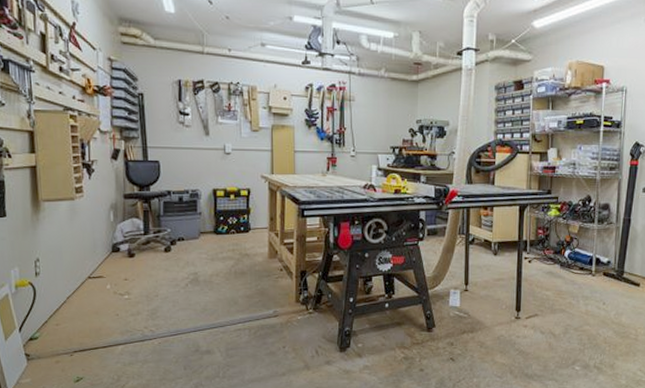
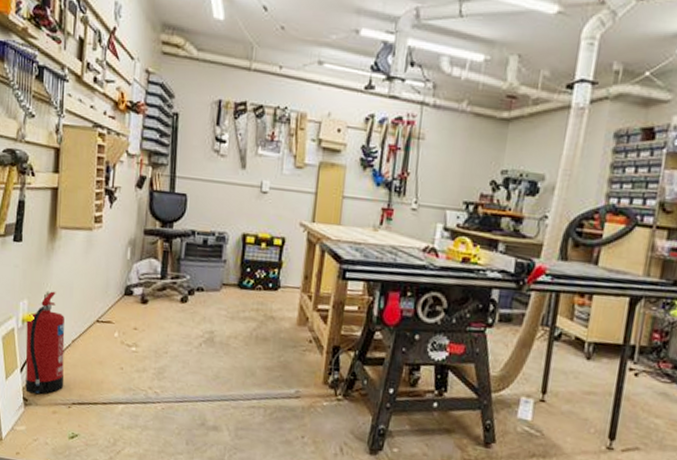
fire extinguisher: none [19,257,64,349] -> present [25,291,65,395]

